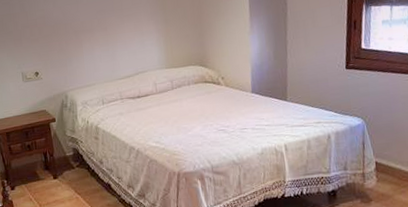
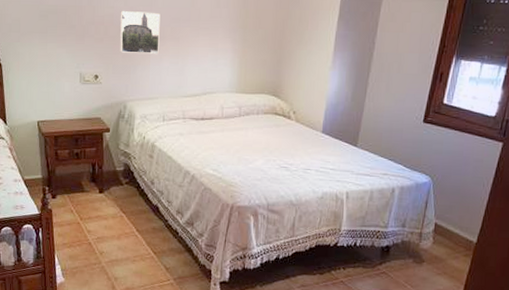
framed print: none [50,8,90,49] -> present [120,11,160,54]

